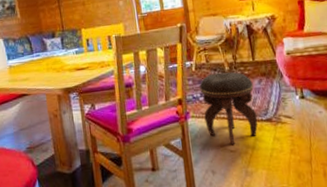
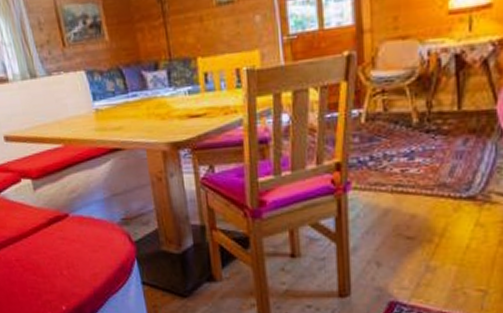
footstool: present [199,72,258,146] -> none [369,126,454,230]

